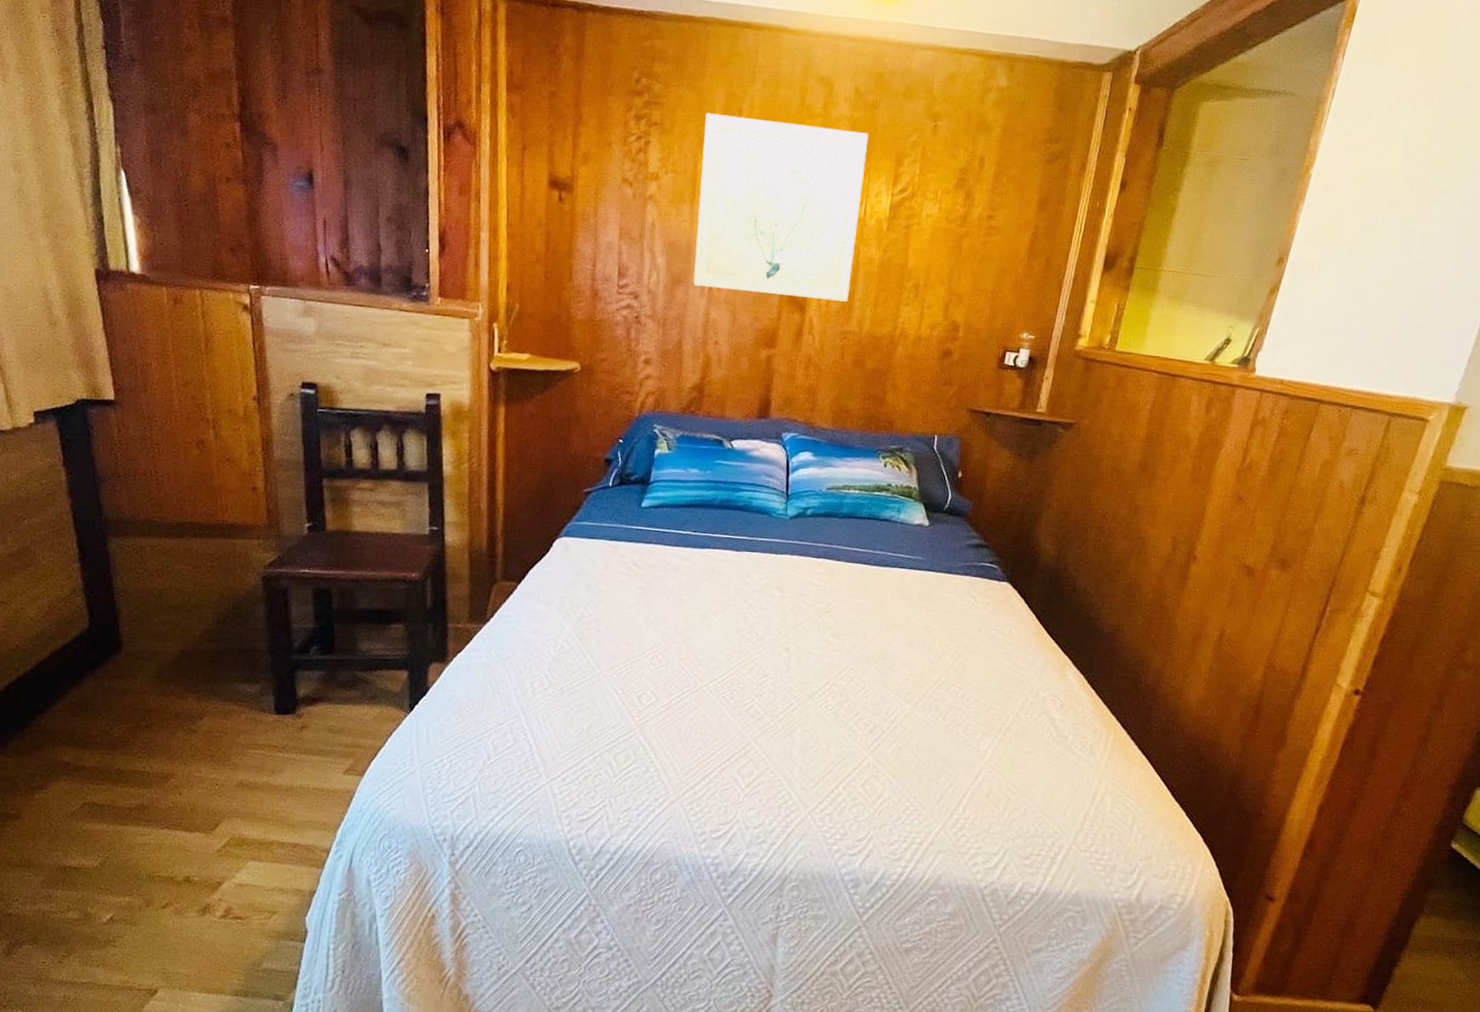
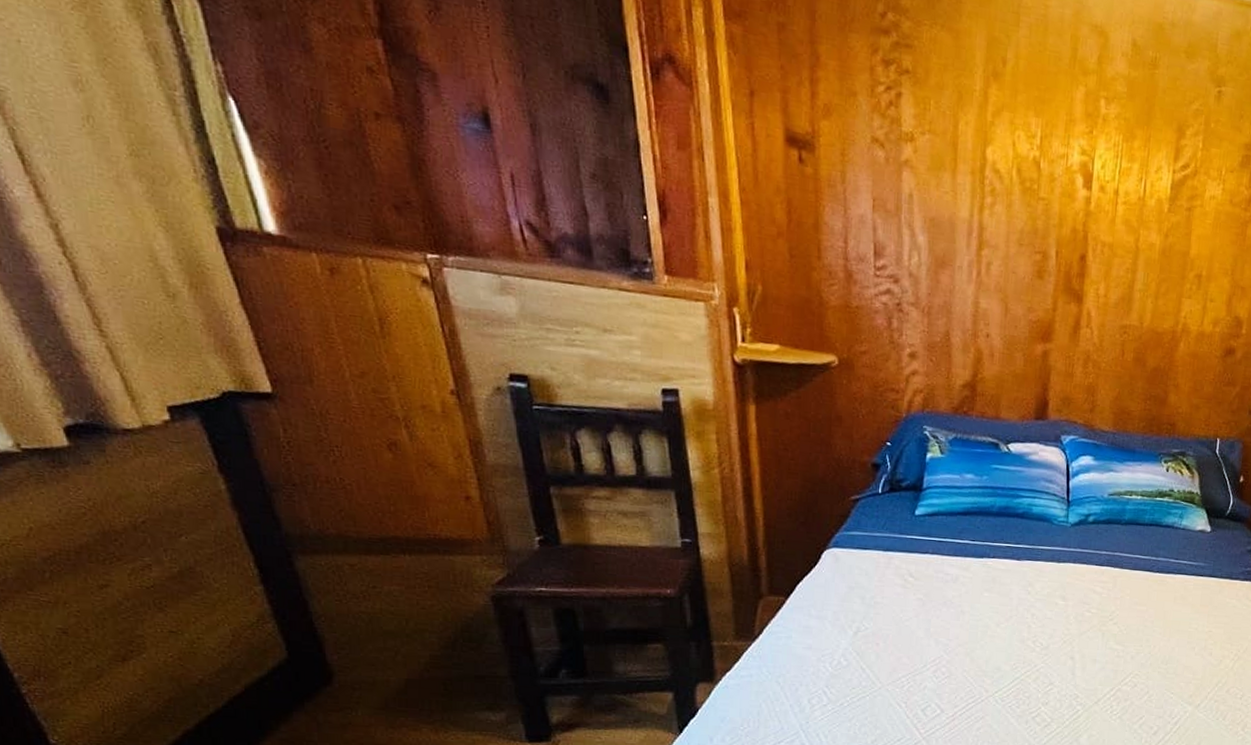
wall art: present [693,113,869,302] -> none [959,61,1148,292]

